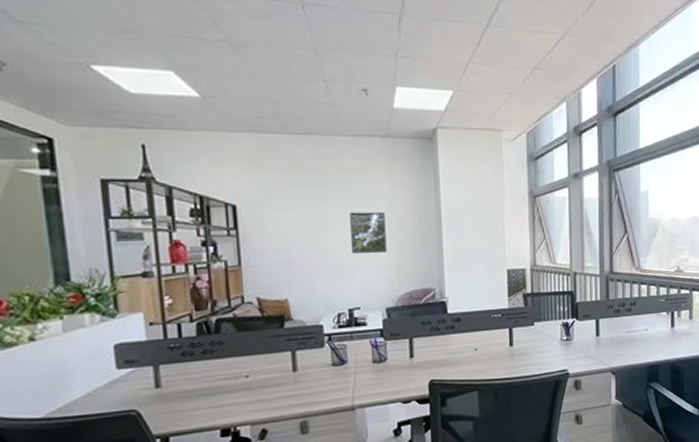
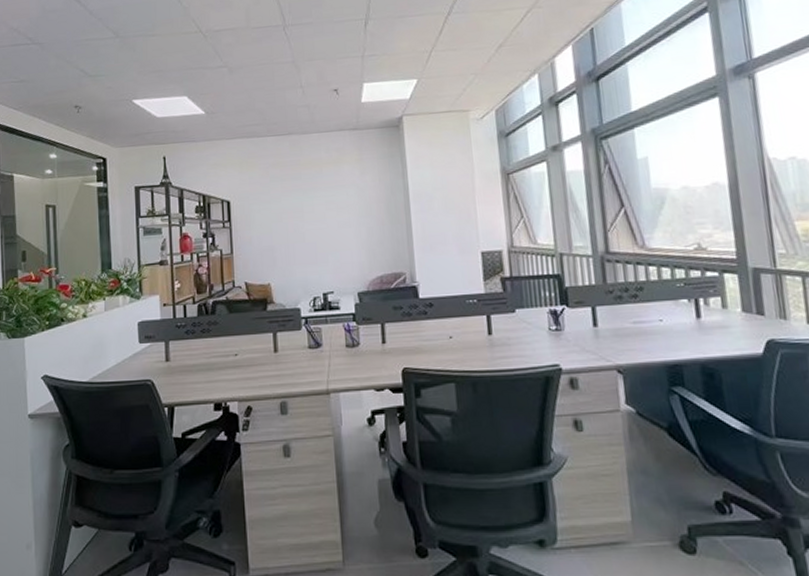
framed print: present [350,211,387,254] -> none [323,199,358,240]

